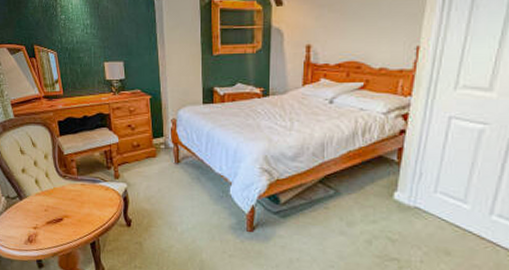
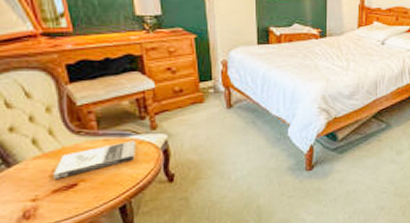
book: none [48,186,104,213] -> present [54,140,137,179]

